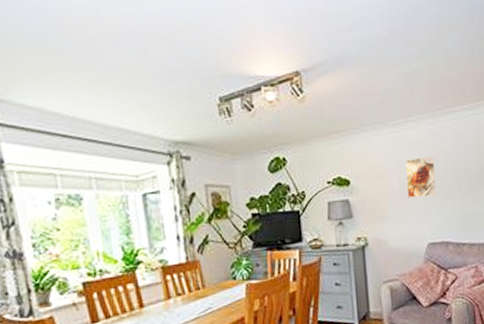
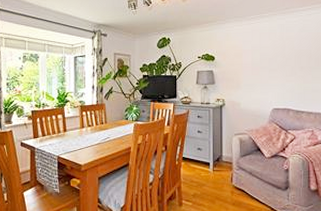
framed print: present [405,156,436,198] -> none [258,43,281,73]

